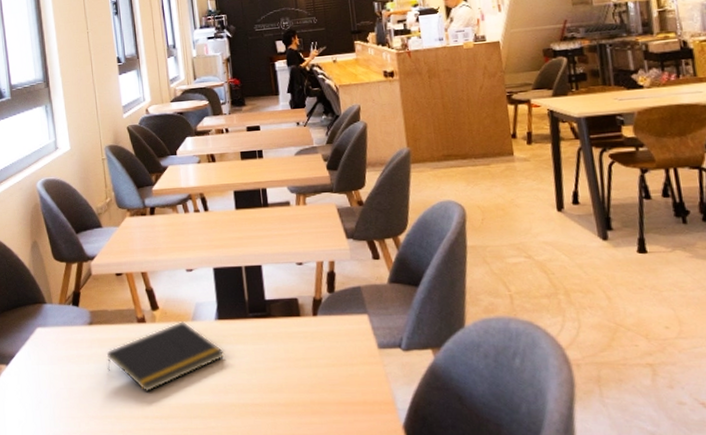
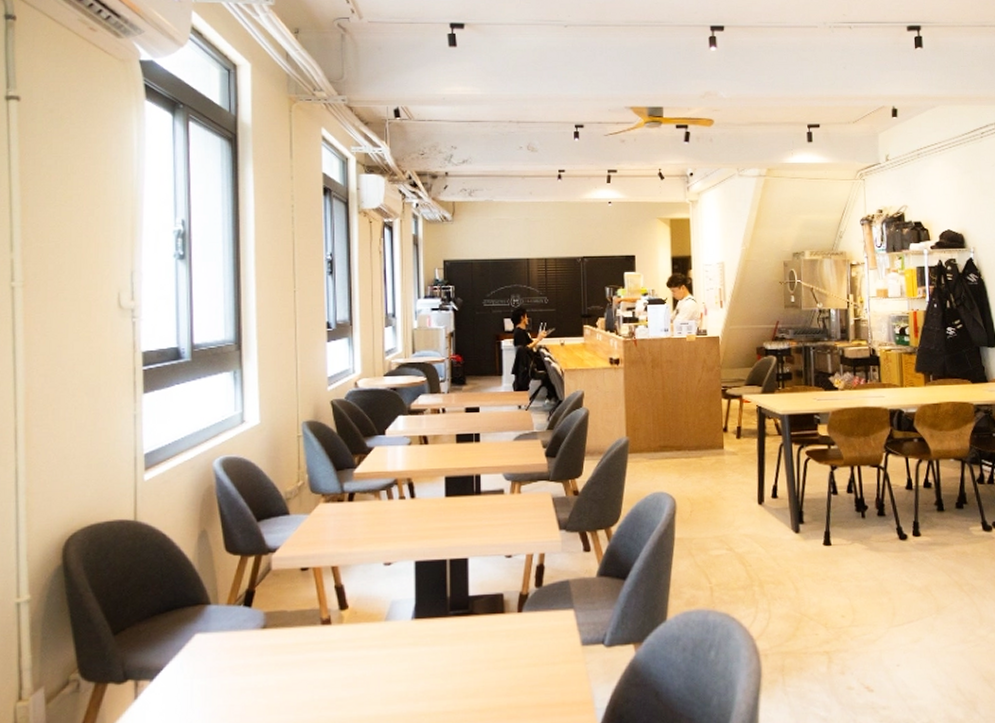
notepad: present [107,322,225,393] -> none [280,622,419,705]

